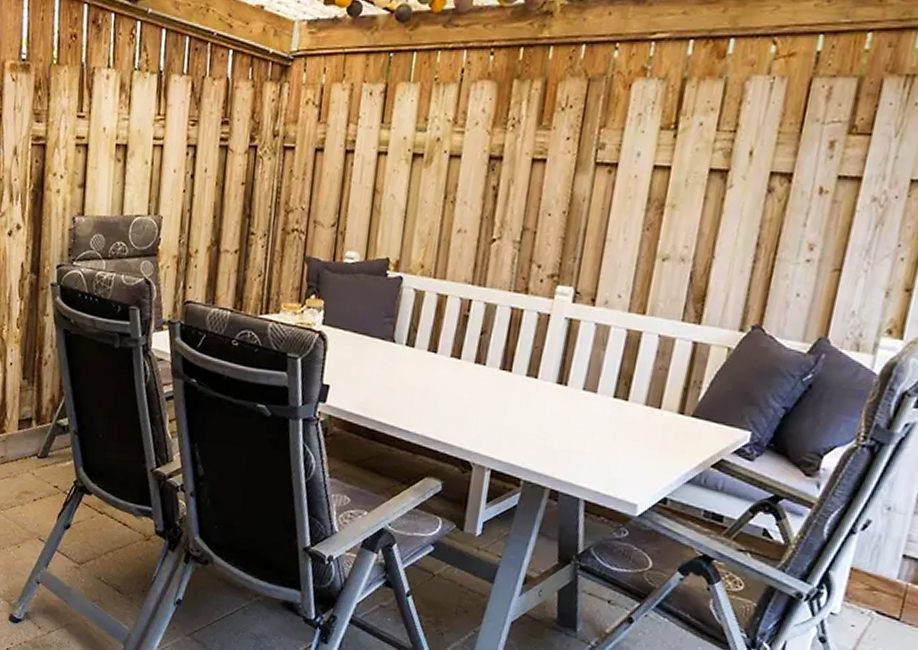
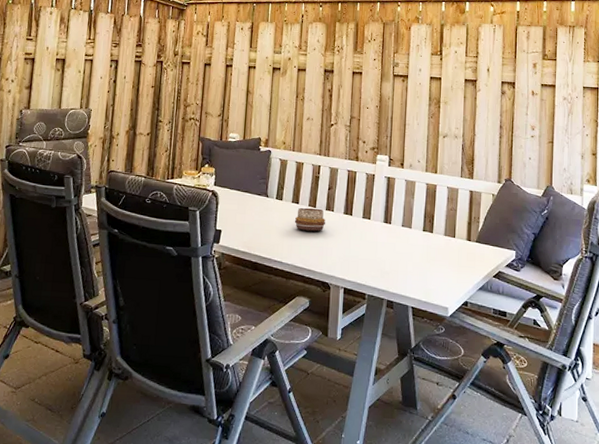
decorative bowl: none [429,358,474,392] -> present [294,207,326,232]

